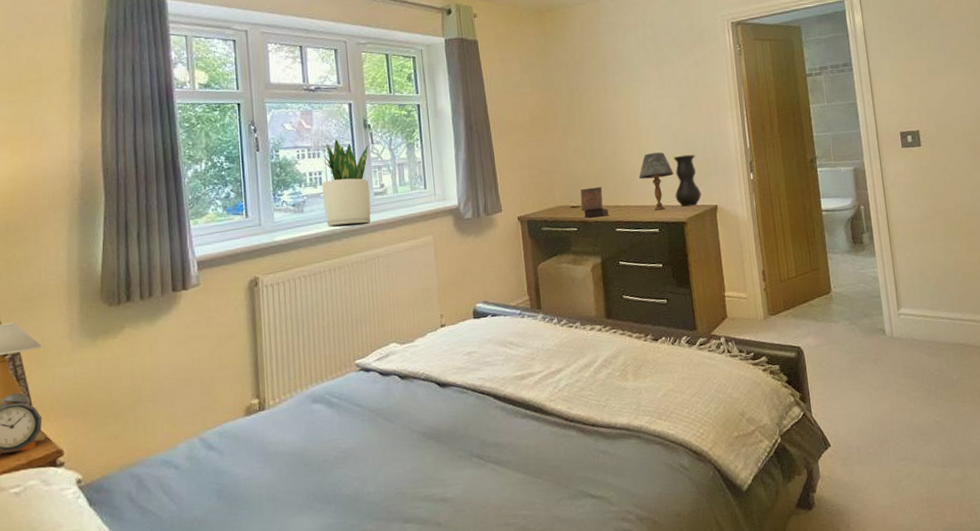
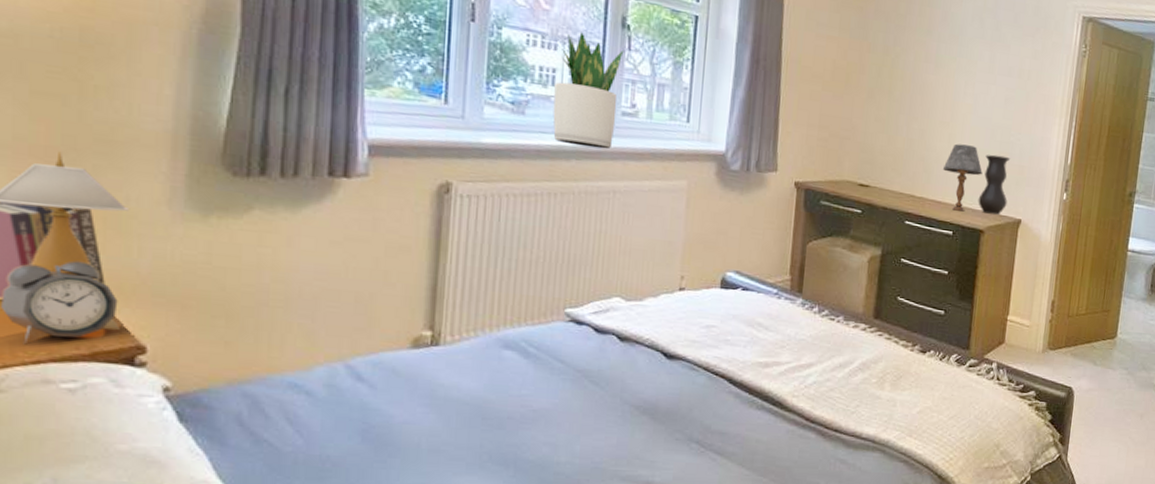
jewelry box: present [580,187,610,219] -> none [870,166,901,205]

